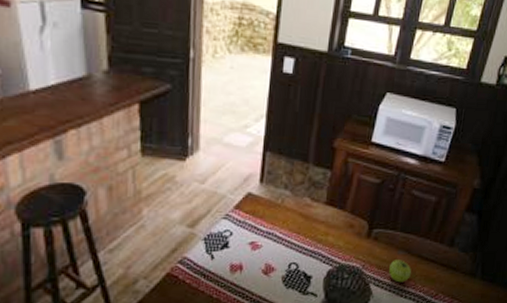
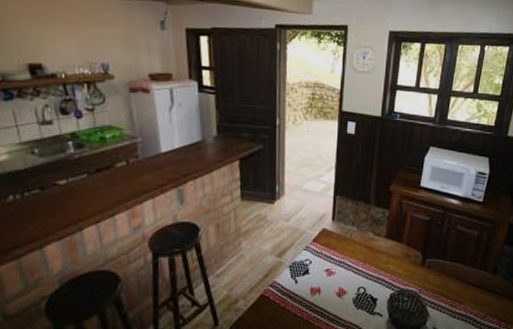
fruit: present [389,260,411,283] -> none [442,285,461,306]

